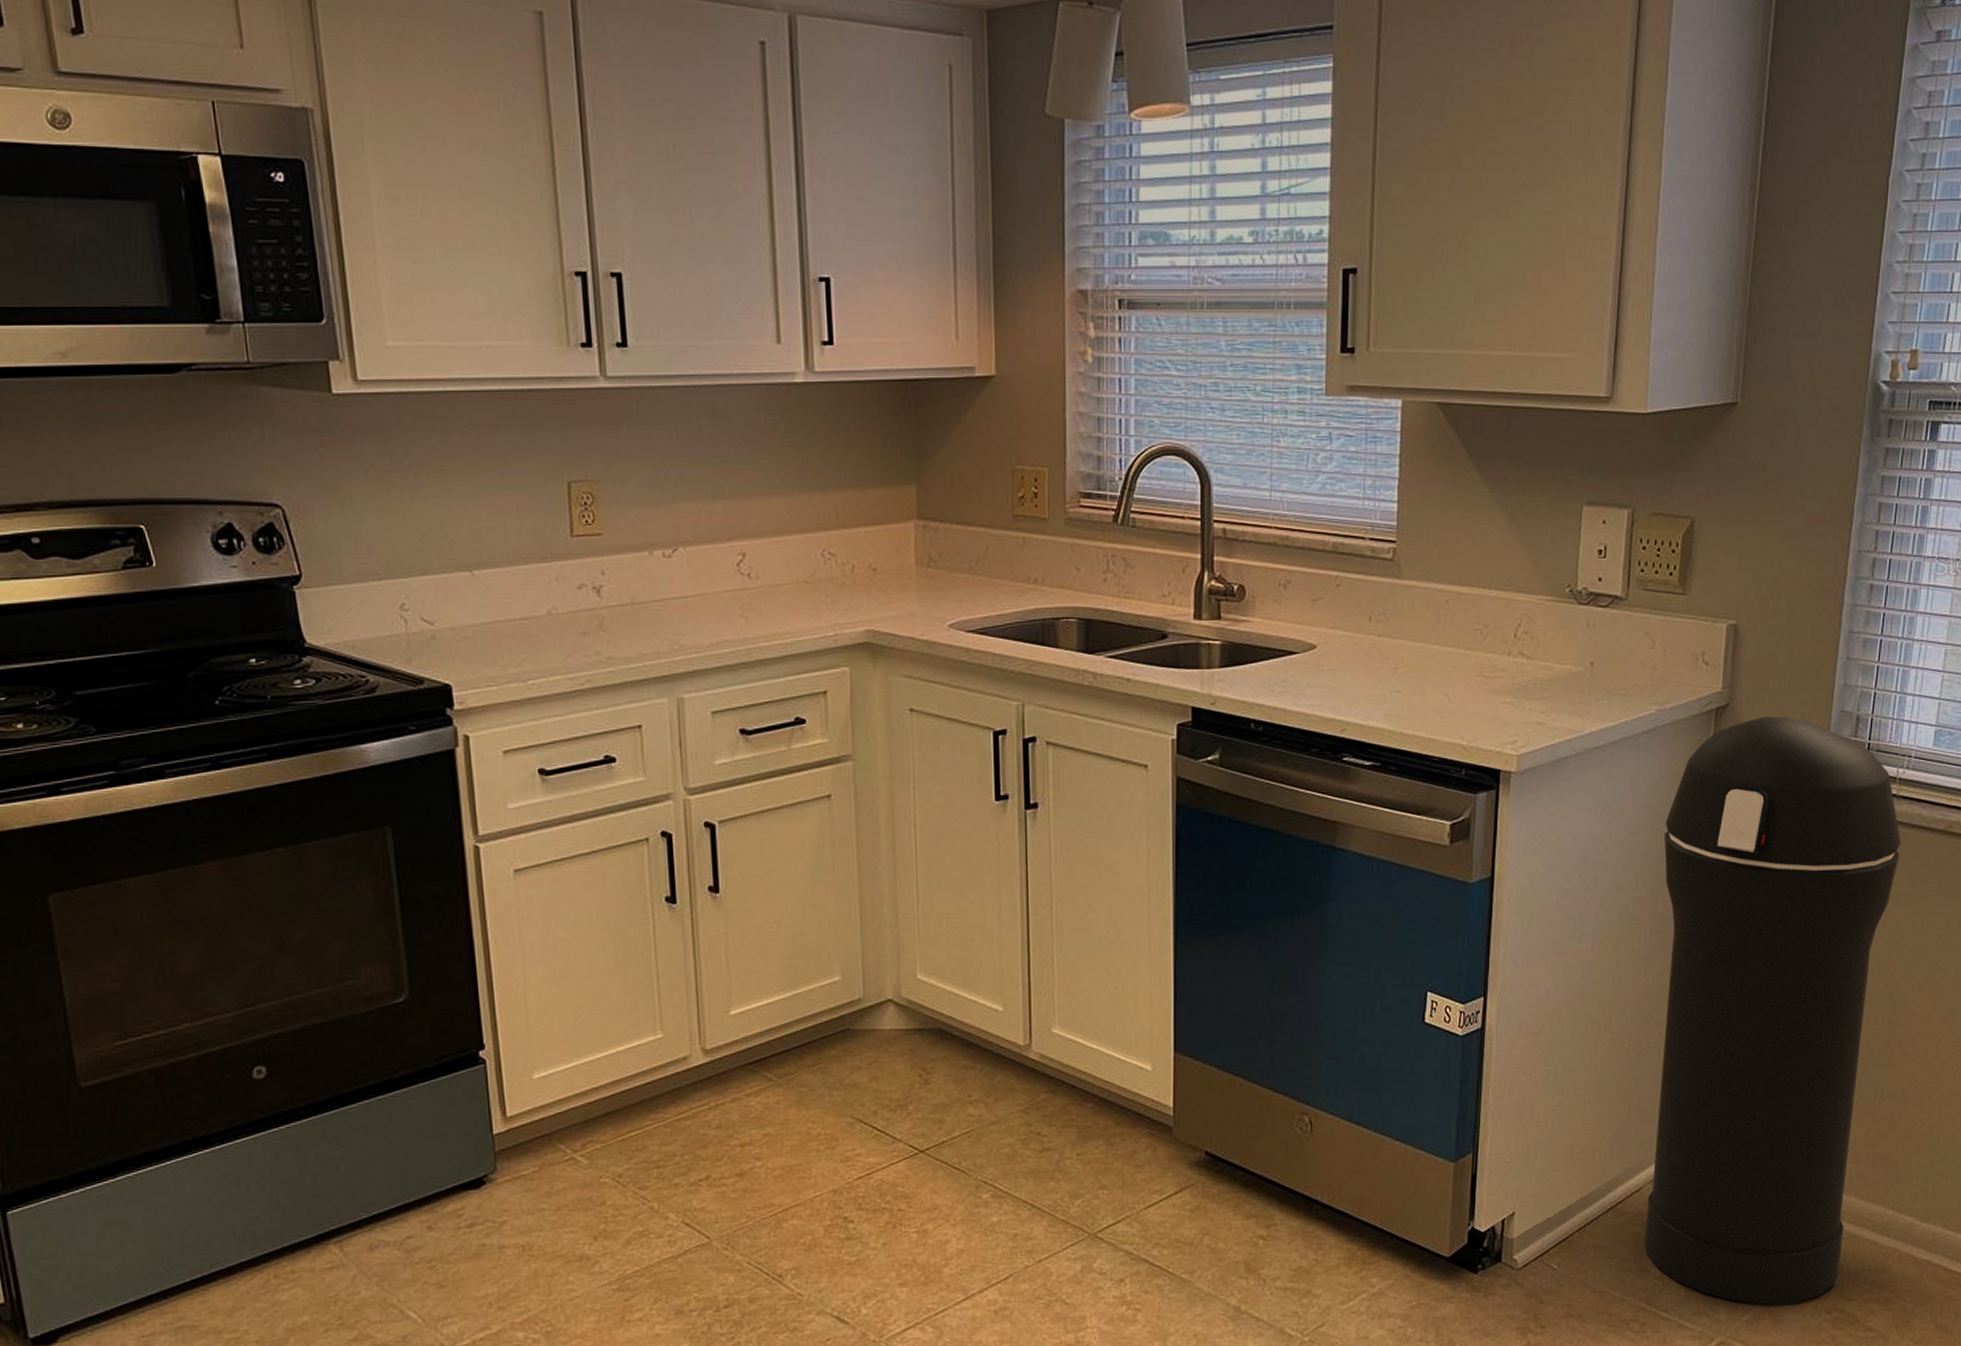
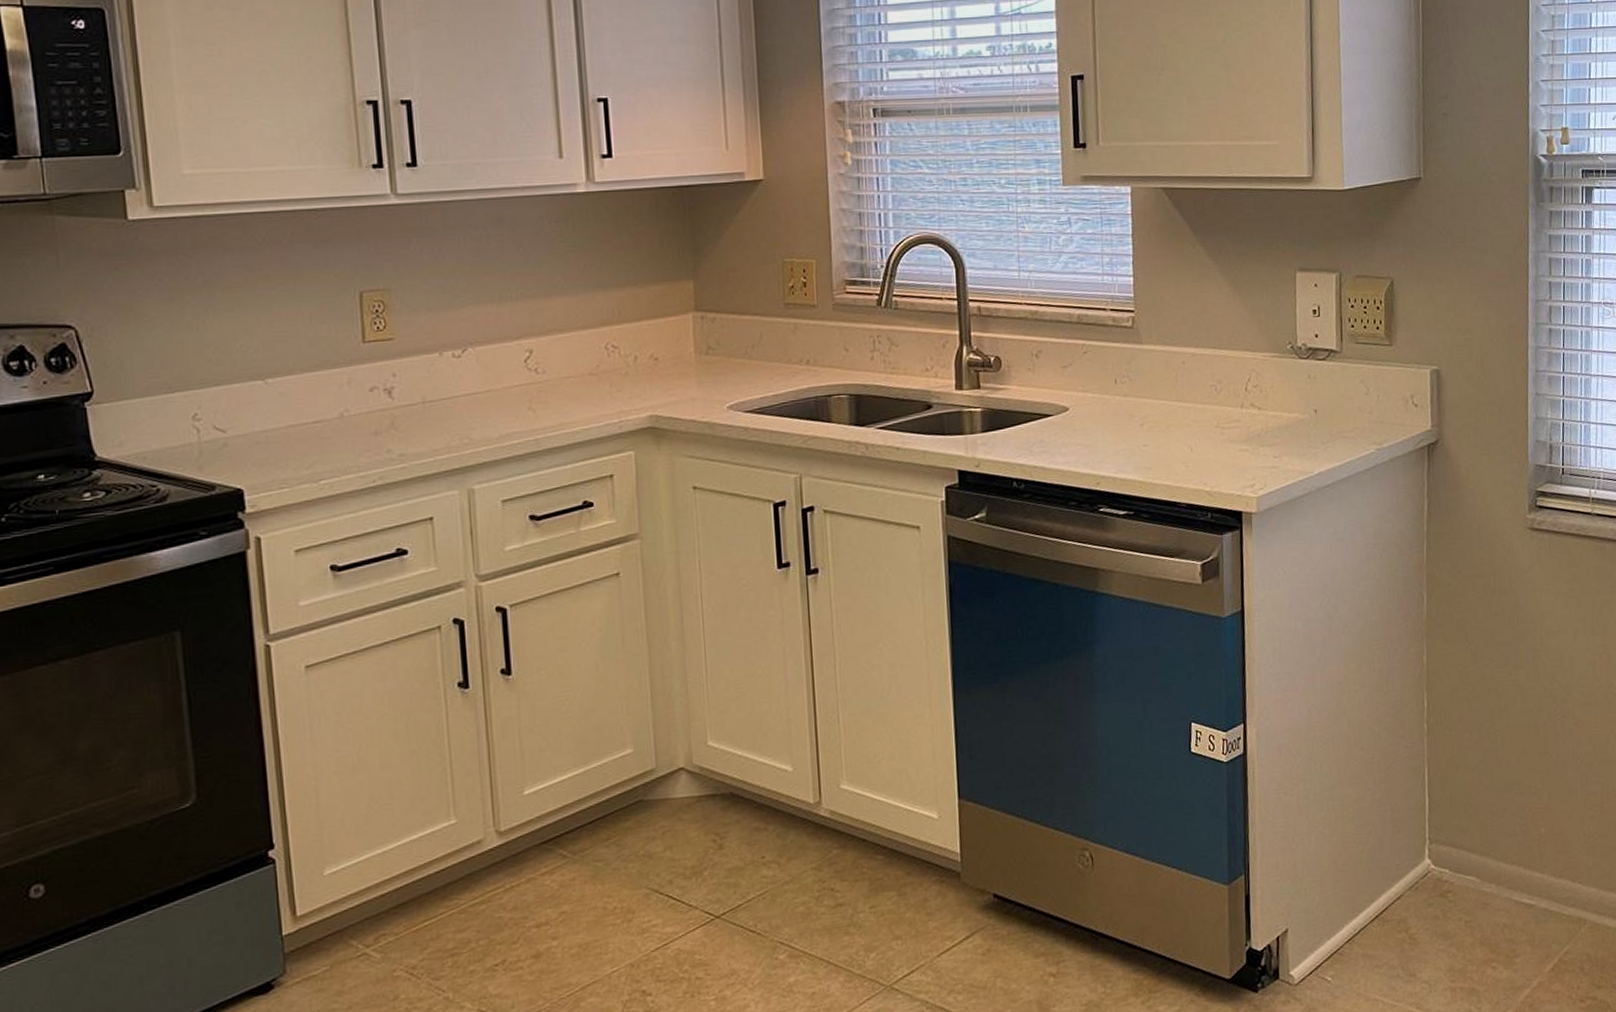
trash can: present [1644,716,1902,1305] -> none [1392,448,1600,999]

